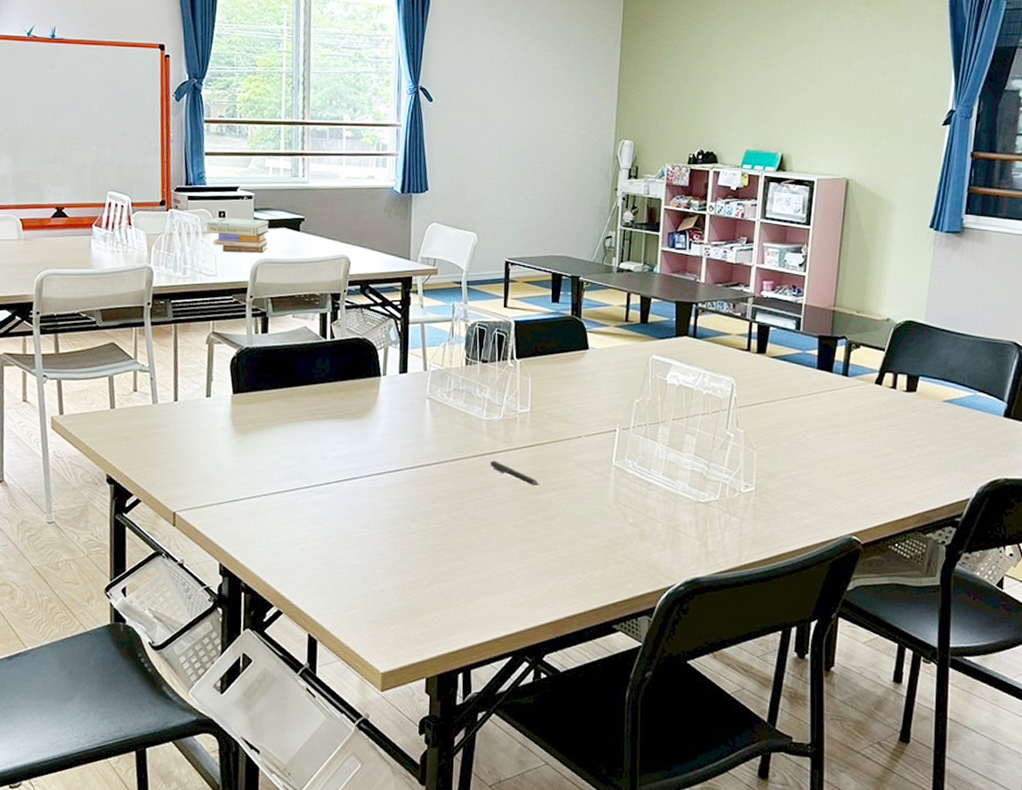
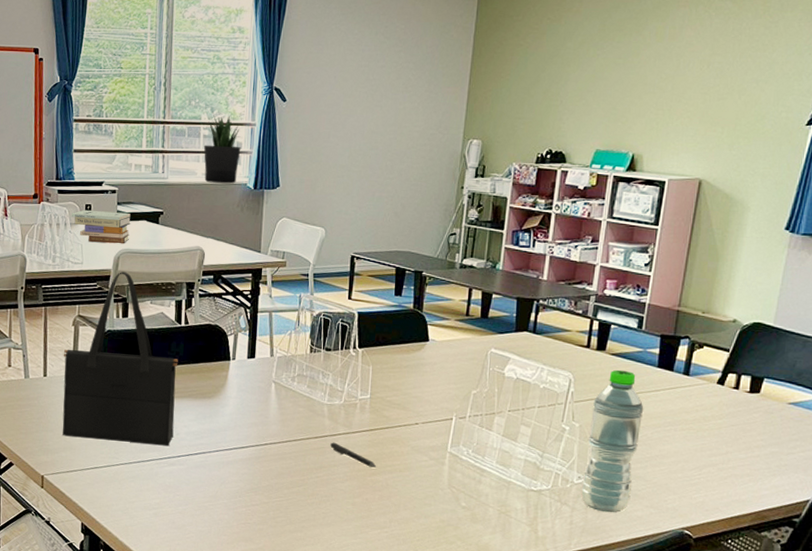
tote bag: none [196,283,324,473] -> present [62,272,179,446]
planter: none [346,114,387,188] -> present [203,114,241,184]
water bottle: none [748,372,806,522] -> present [580,369,644,513]

